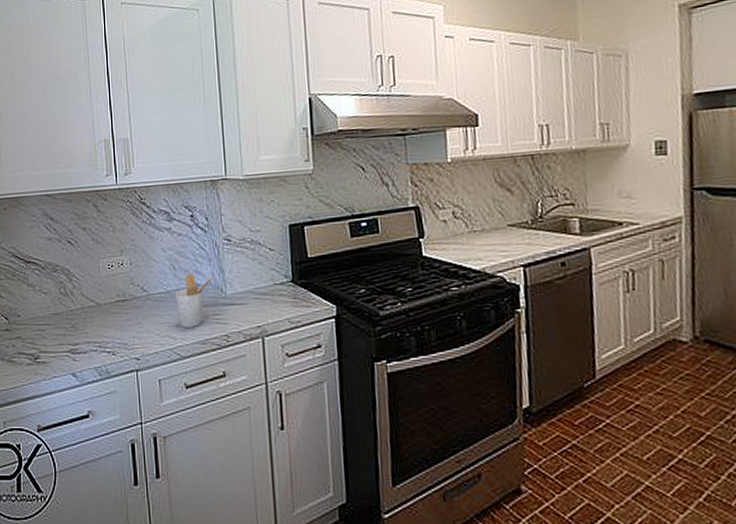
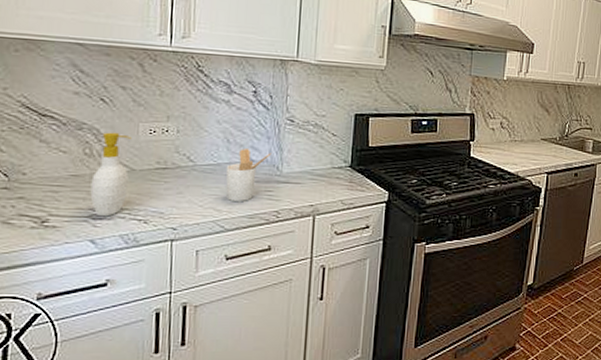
soap bottle: none [68,270,96,351] -> present [90,132,132,217]

